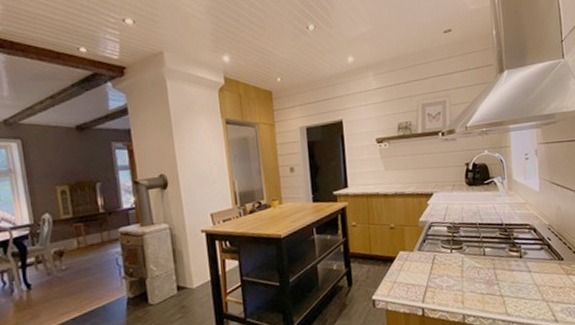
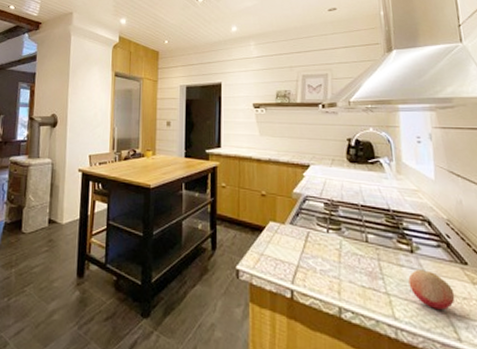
fruit: none [518,270,554,301] -> present [408,270,455,310]

